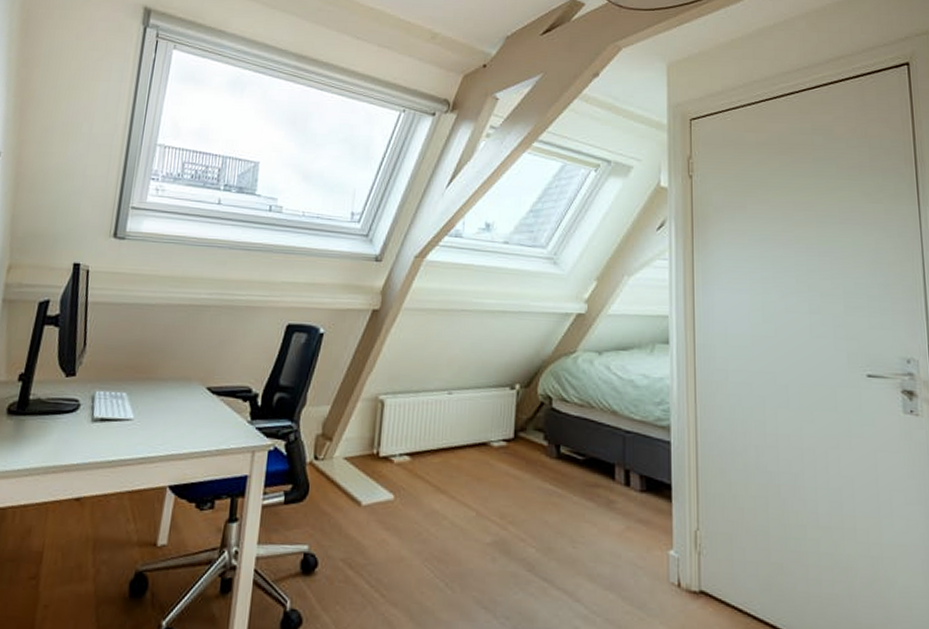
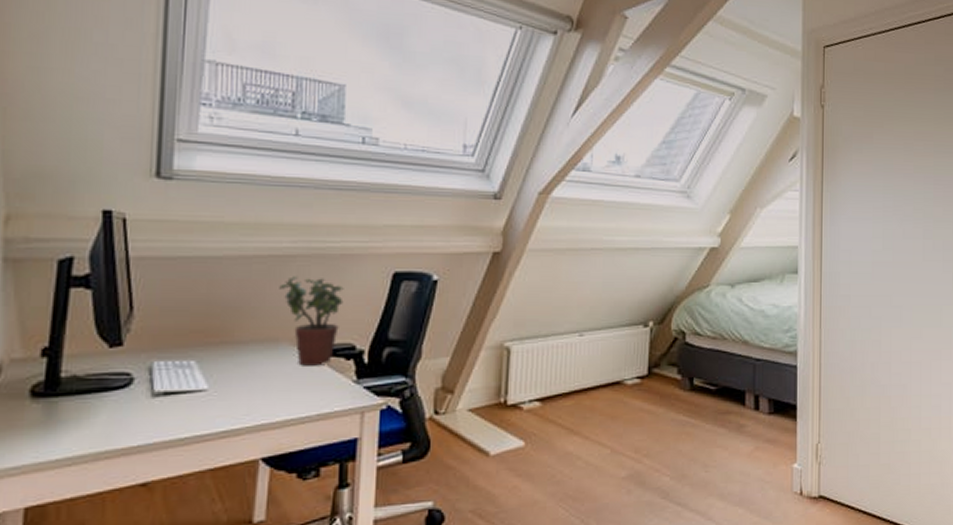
potted plant: none [195,324,246,405] -> present [279,276,344,366]

